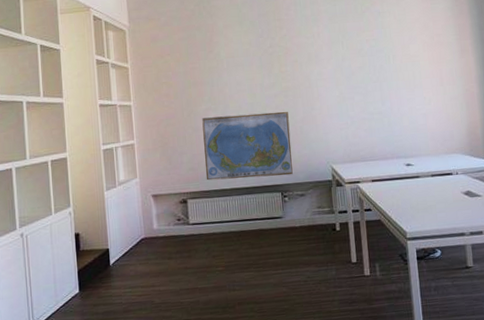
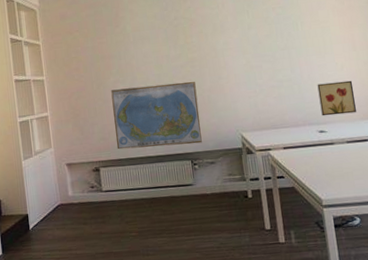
wall art: none [406,115,441,150] -> present [317,80,356,117]

